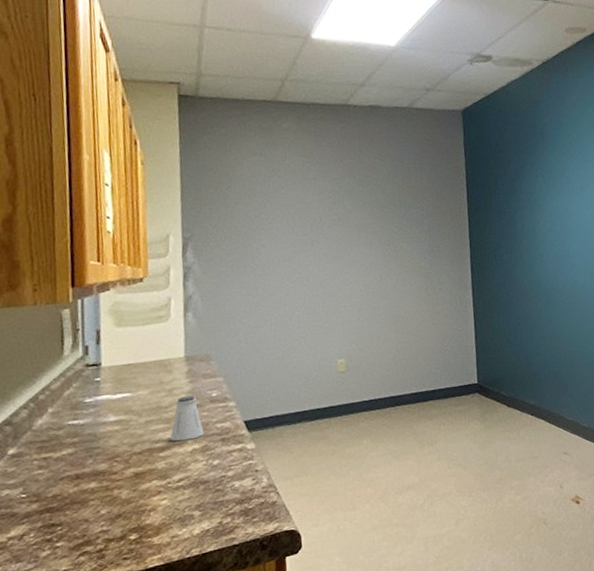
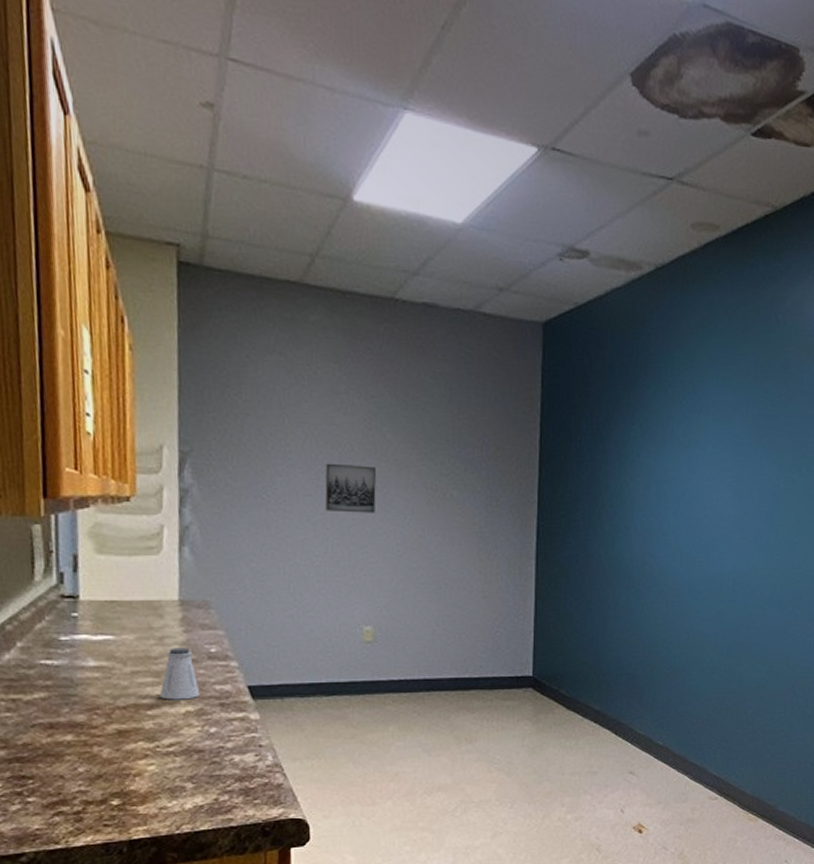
wall art: none [300,232,342,271] -> present [325,463,376,513]

